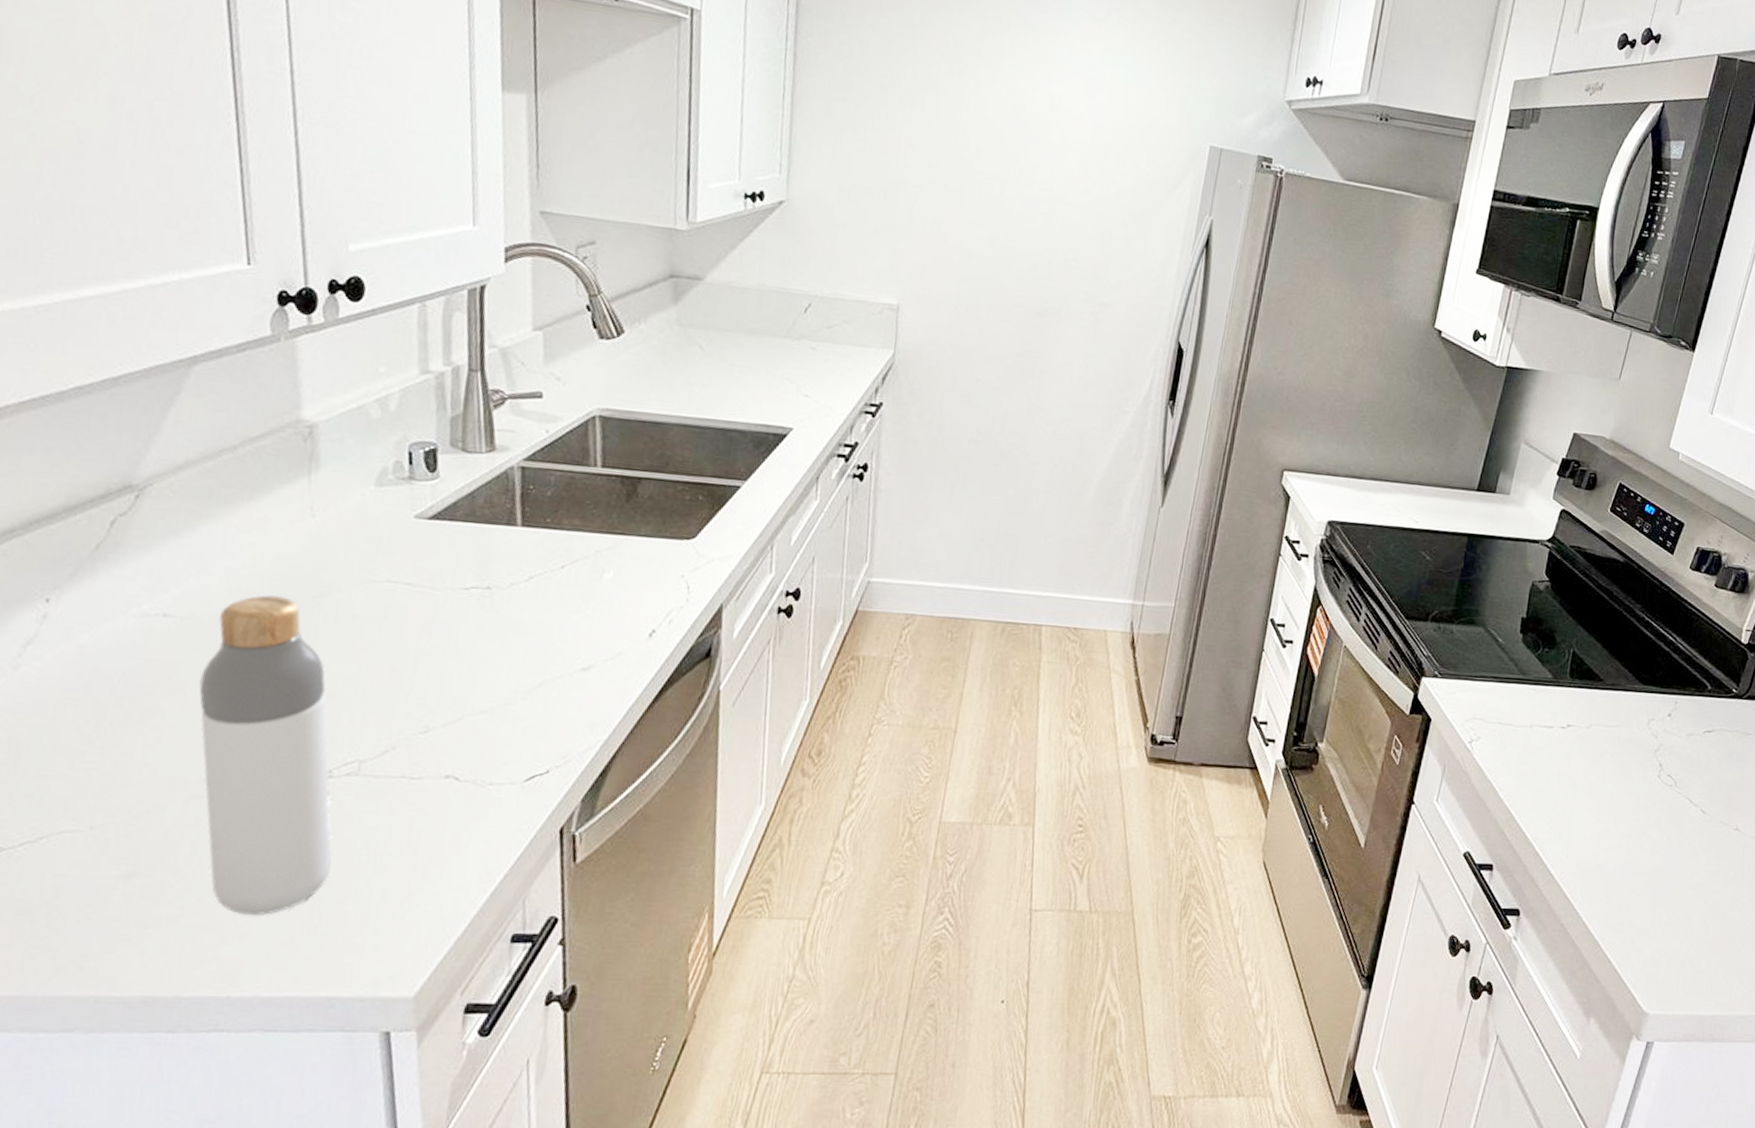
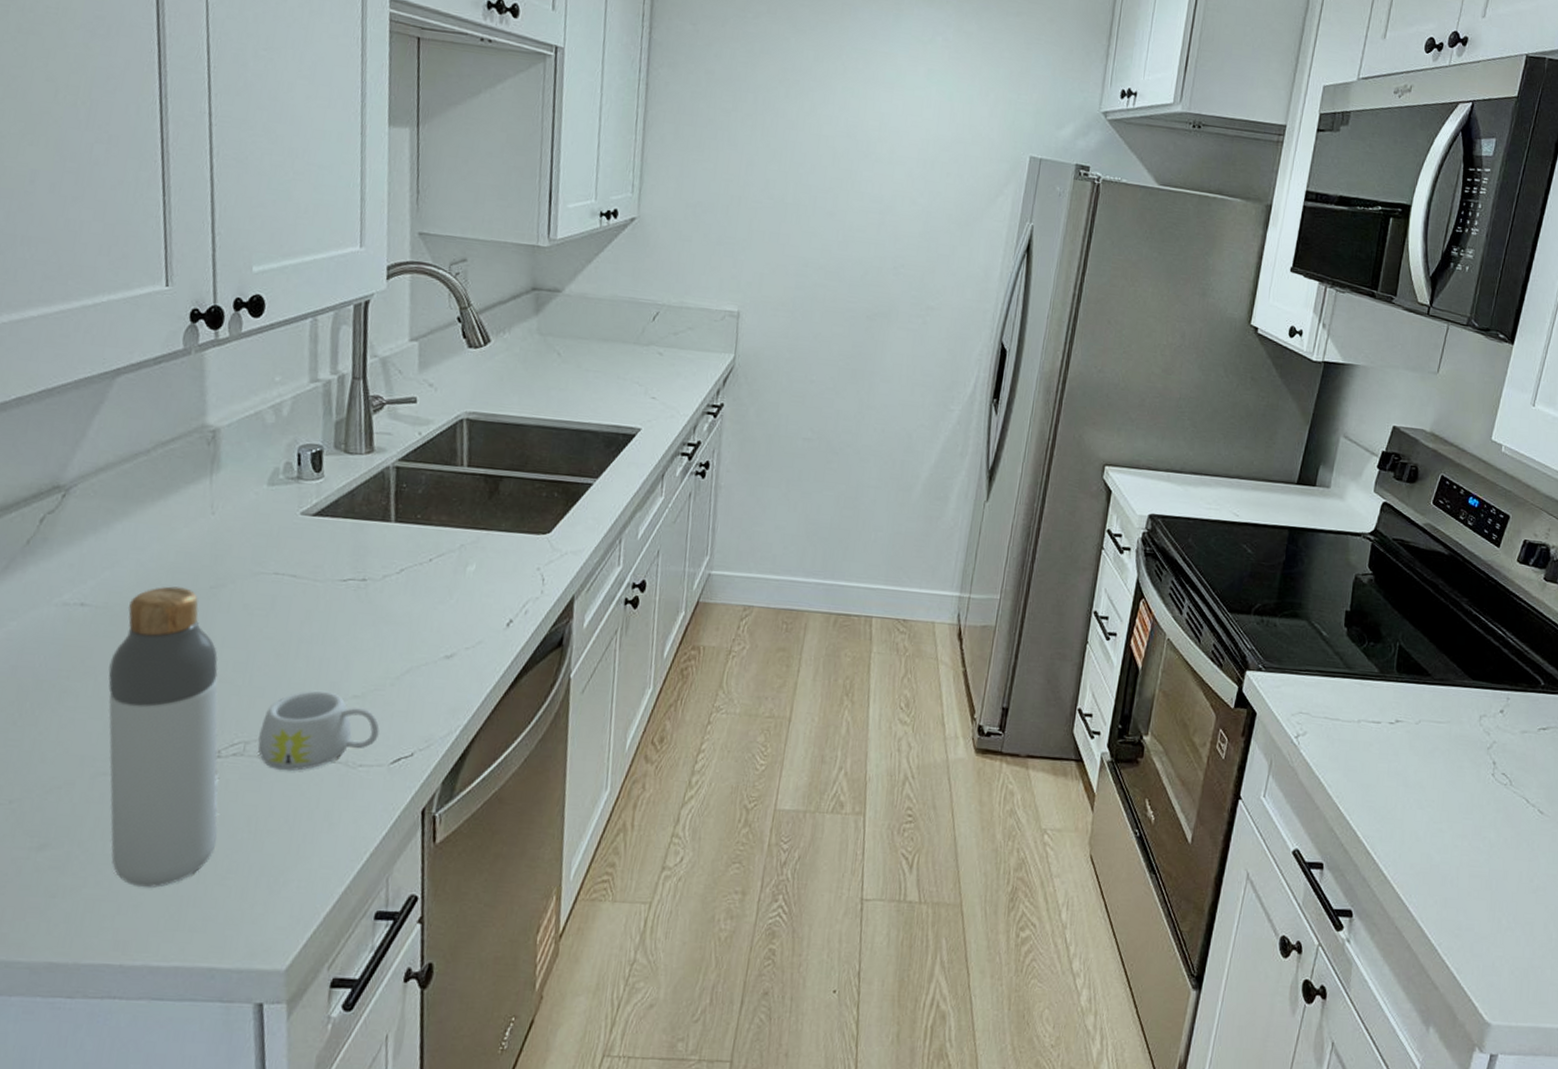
mug: none [374,705,512,791] -> present [257,690,380,772]

